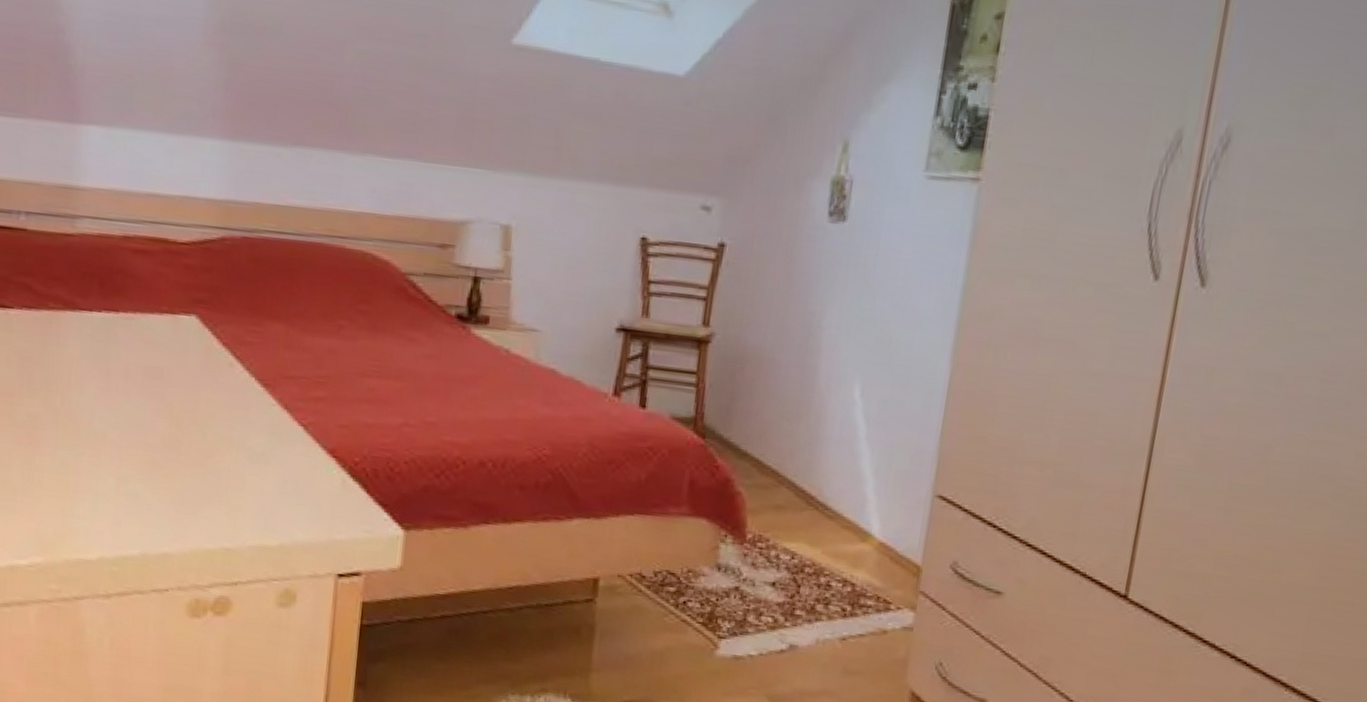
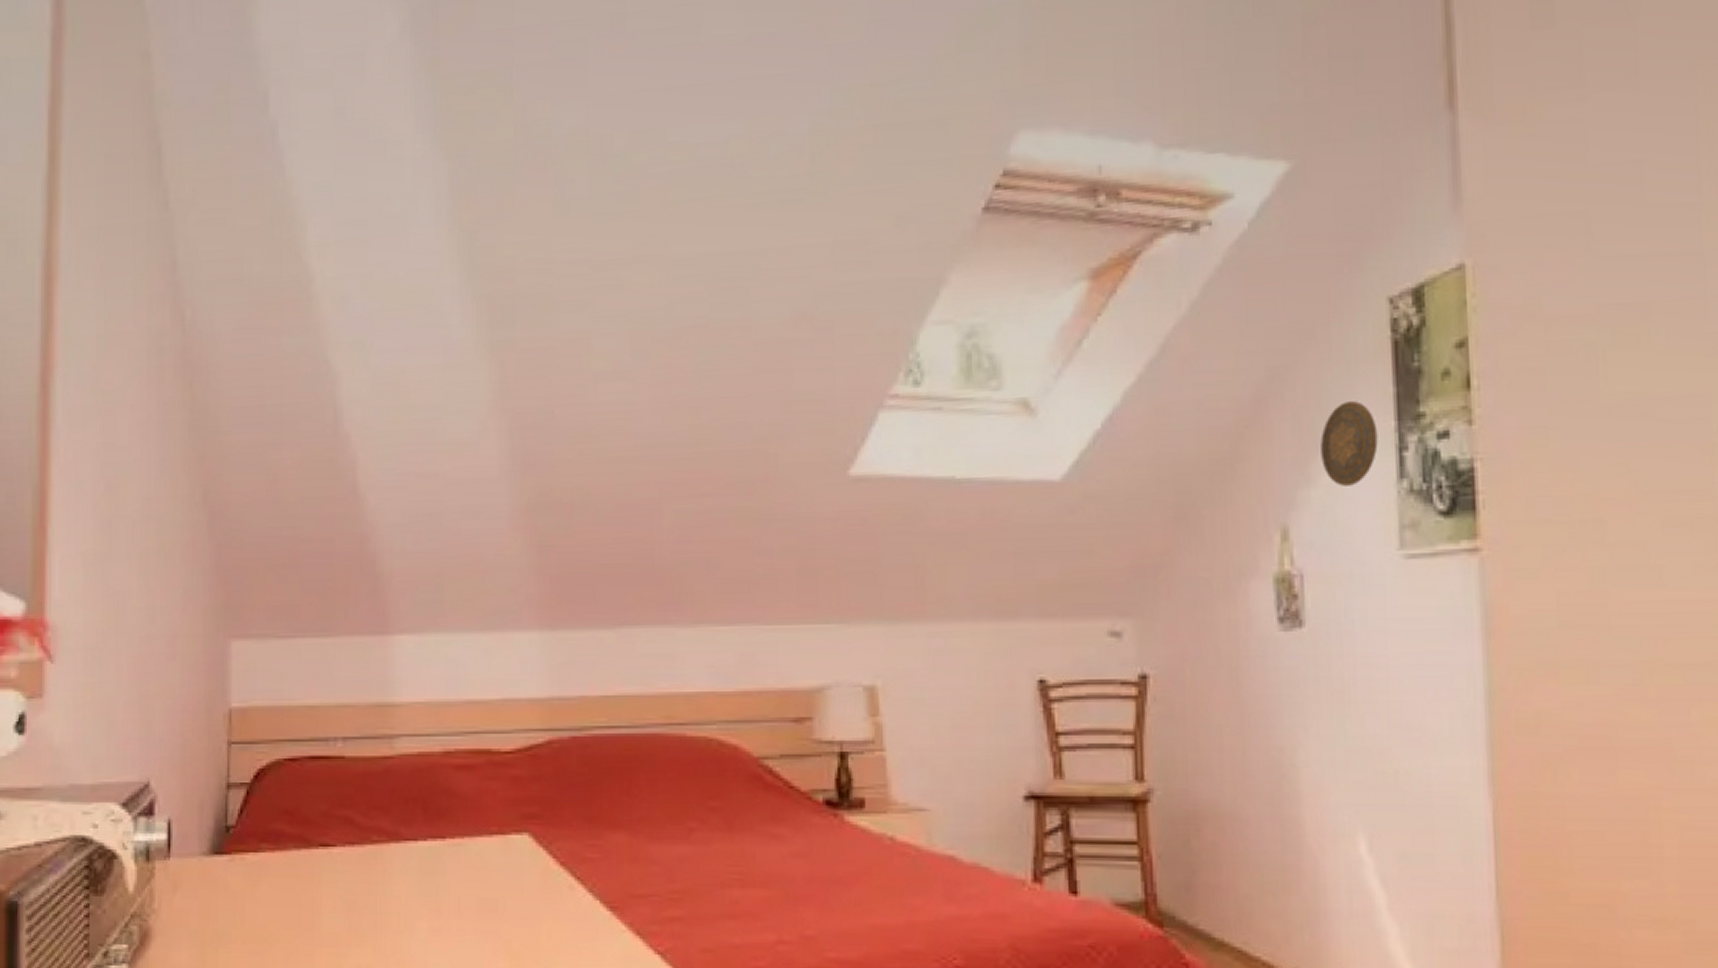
decorative plate: none [882,48,928,116] -> present [1320,401,1378,486]

